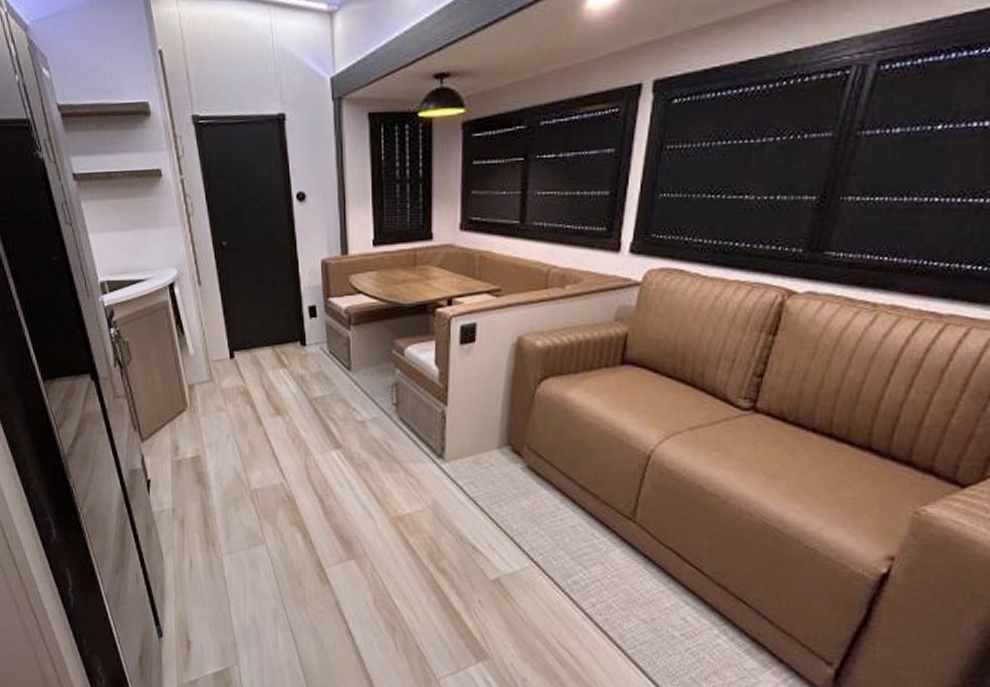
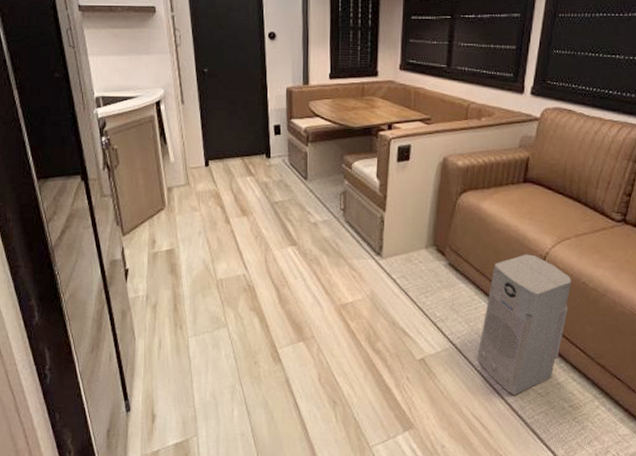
air purifier: none [564,453,685,622] -> present [477,254,572,395]

